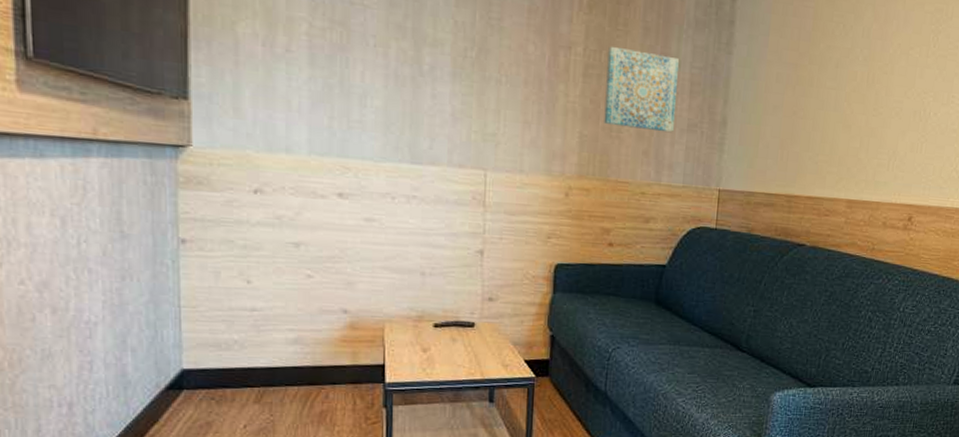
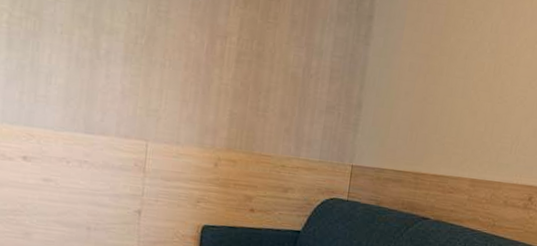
wall art: present [604,46,679,133] -> none [252,36,321,114]

